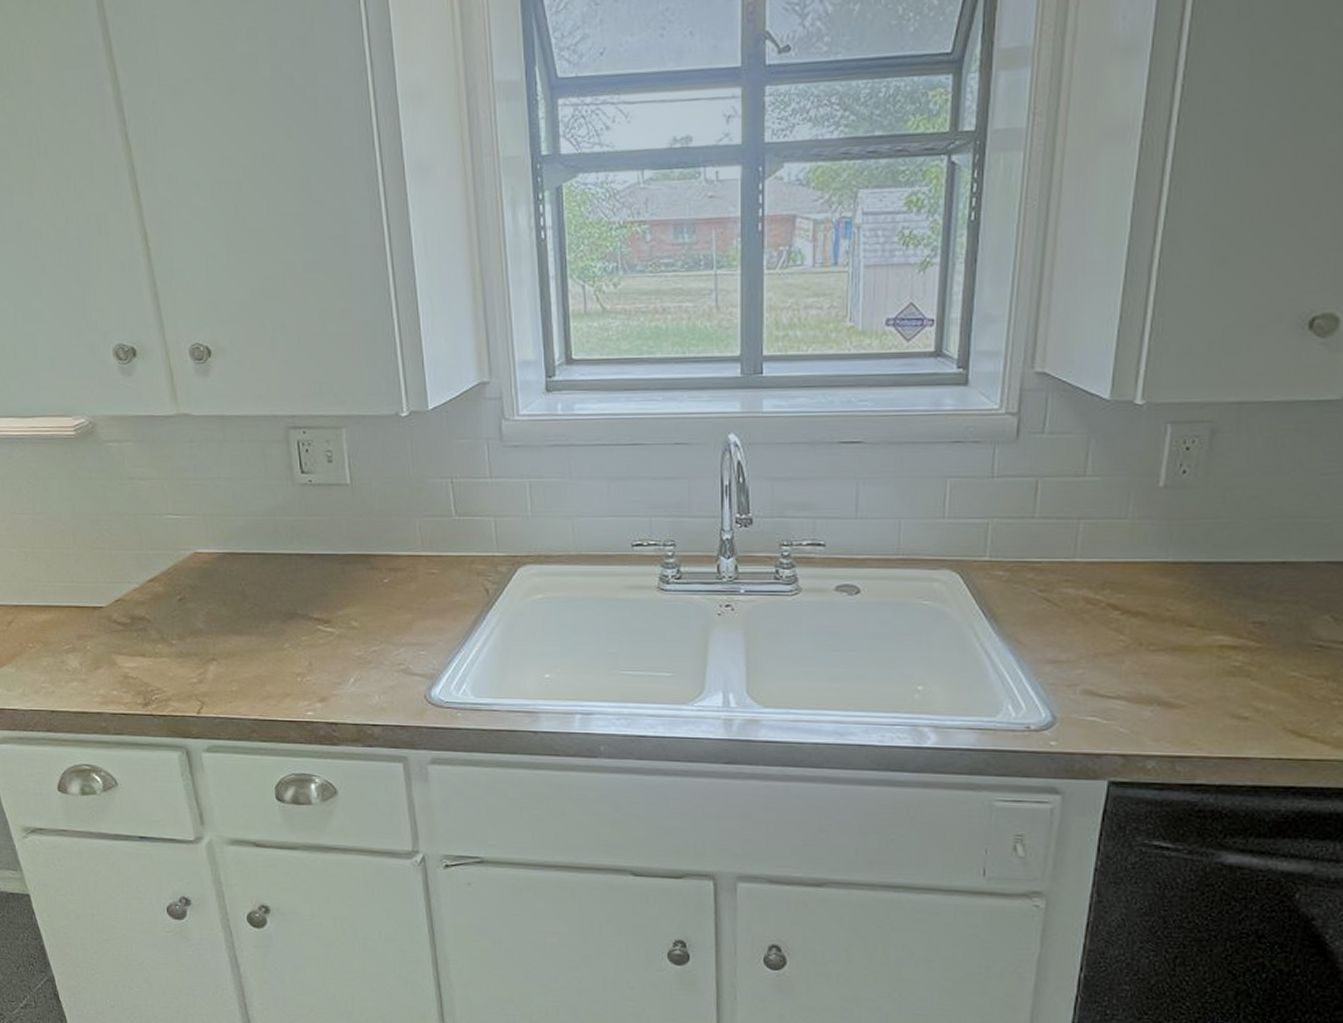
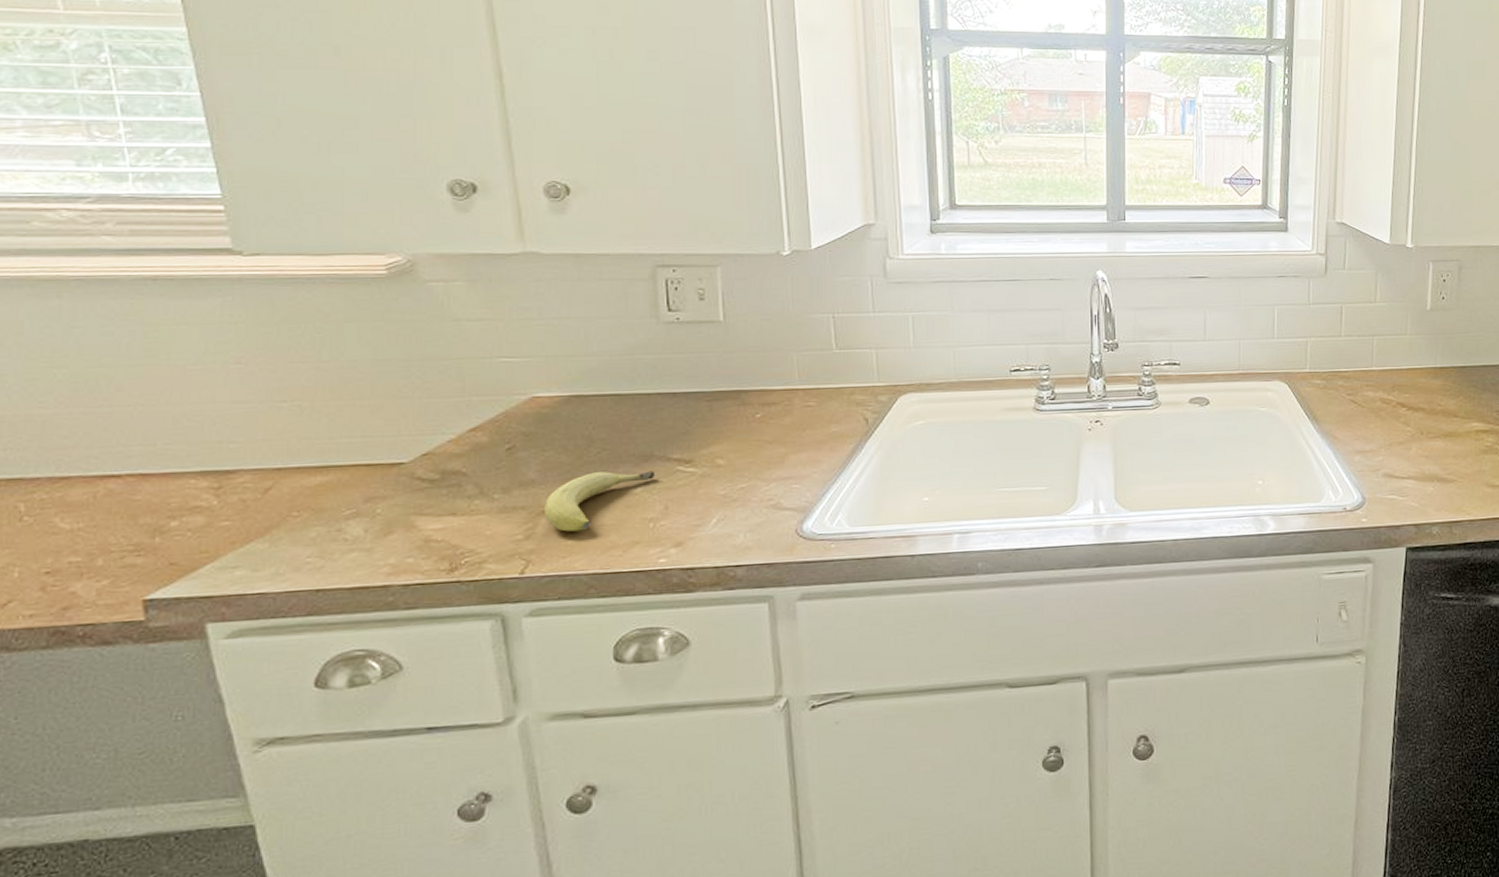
fruit: none [211,626,299,680] -> present [543,471,654,532]

